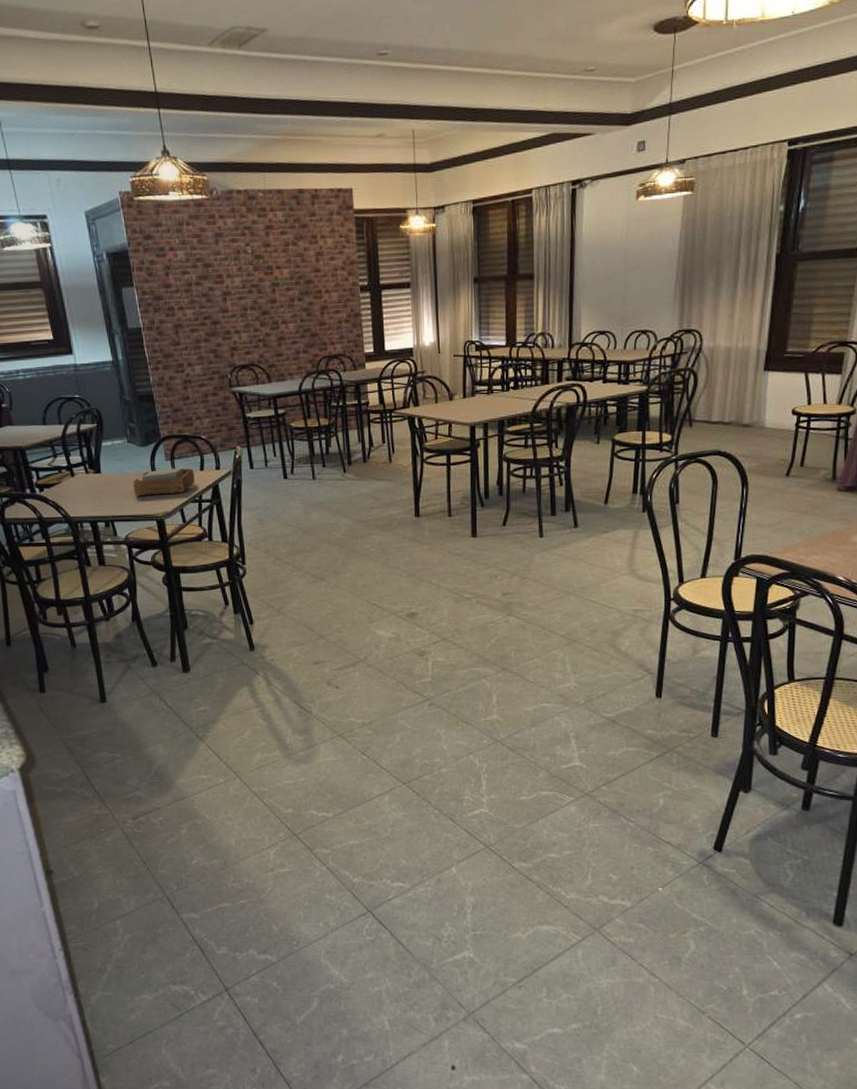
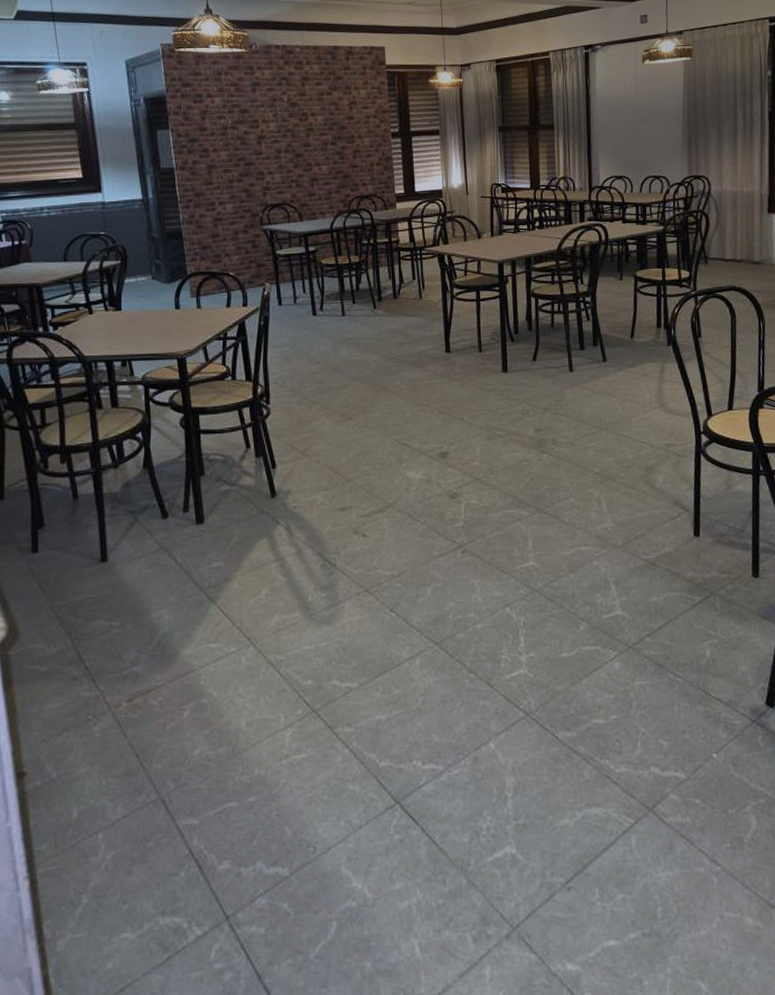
napkin holder: present [133,467,195,496] -> none [155,304,220,334]

